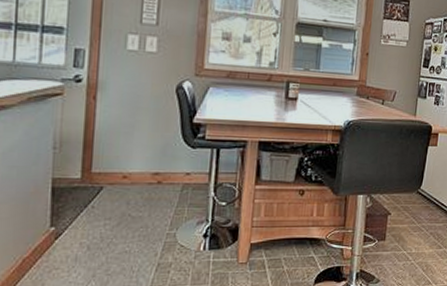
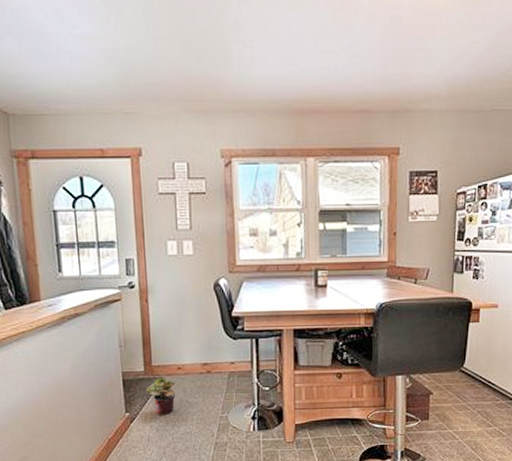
potted plant: none [81,186,118,231] -> present [146,377,176,415]

